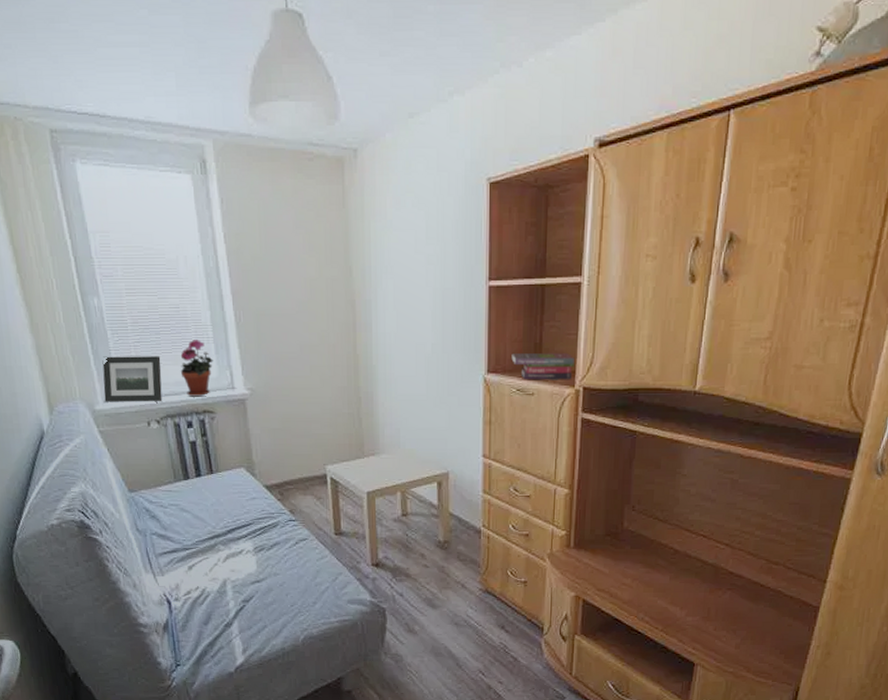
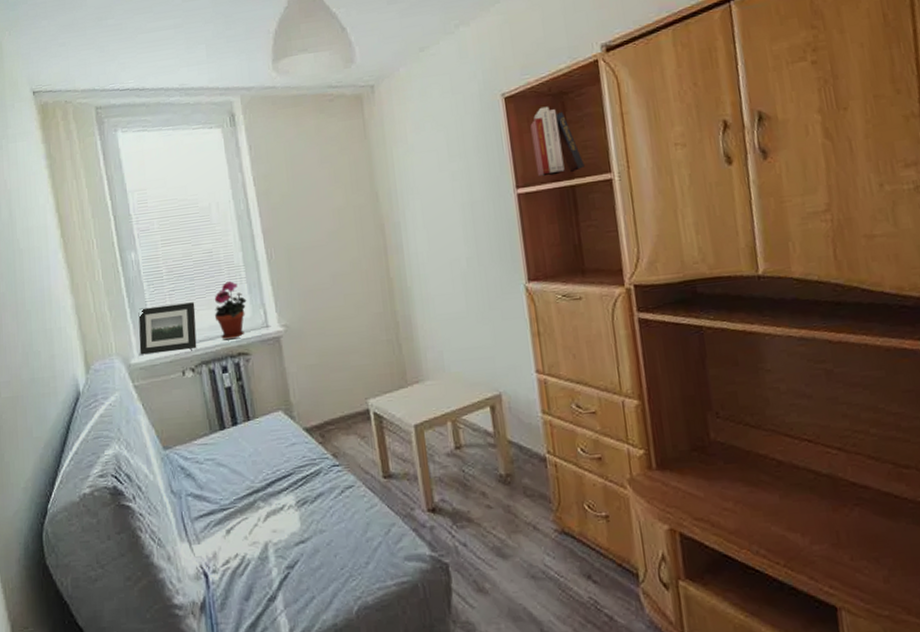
books: none [510,198,557,272] -> present [530,106,584,177]
books: present [511,353,574,380] -> none [551,251,620,285]

